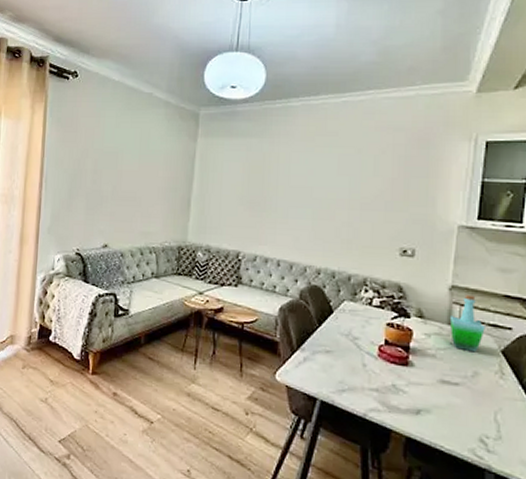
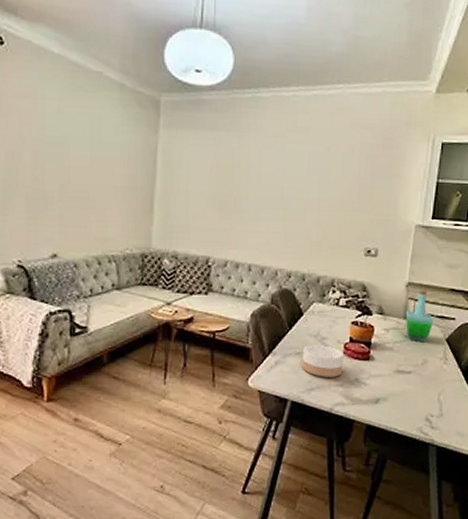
bowl: none [332,344,378,381] -> present [301,345,344,377]

